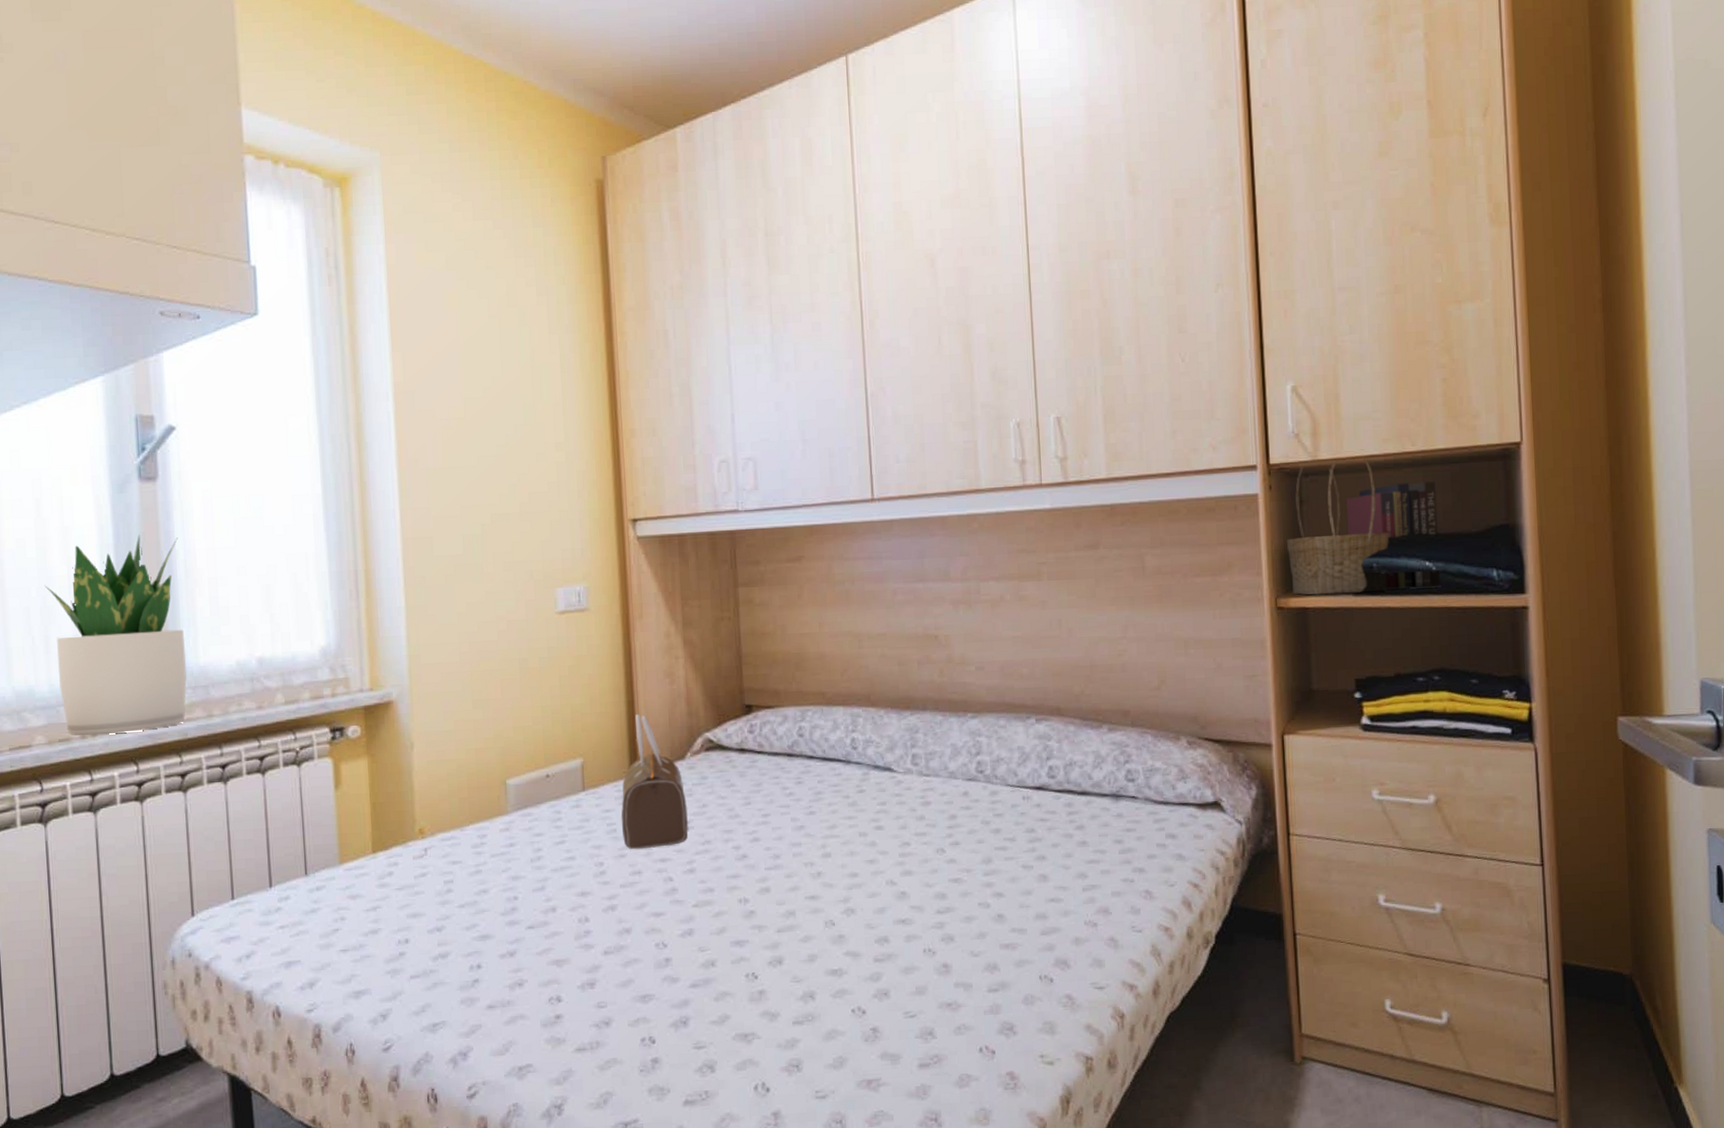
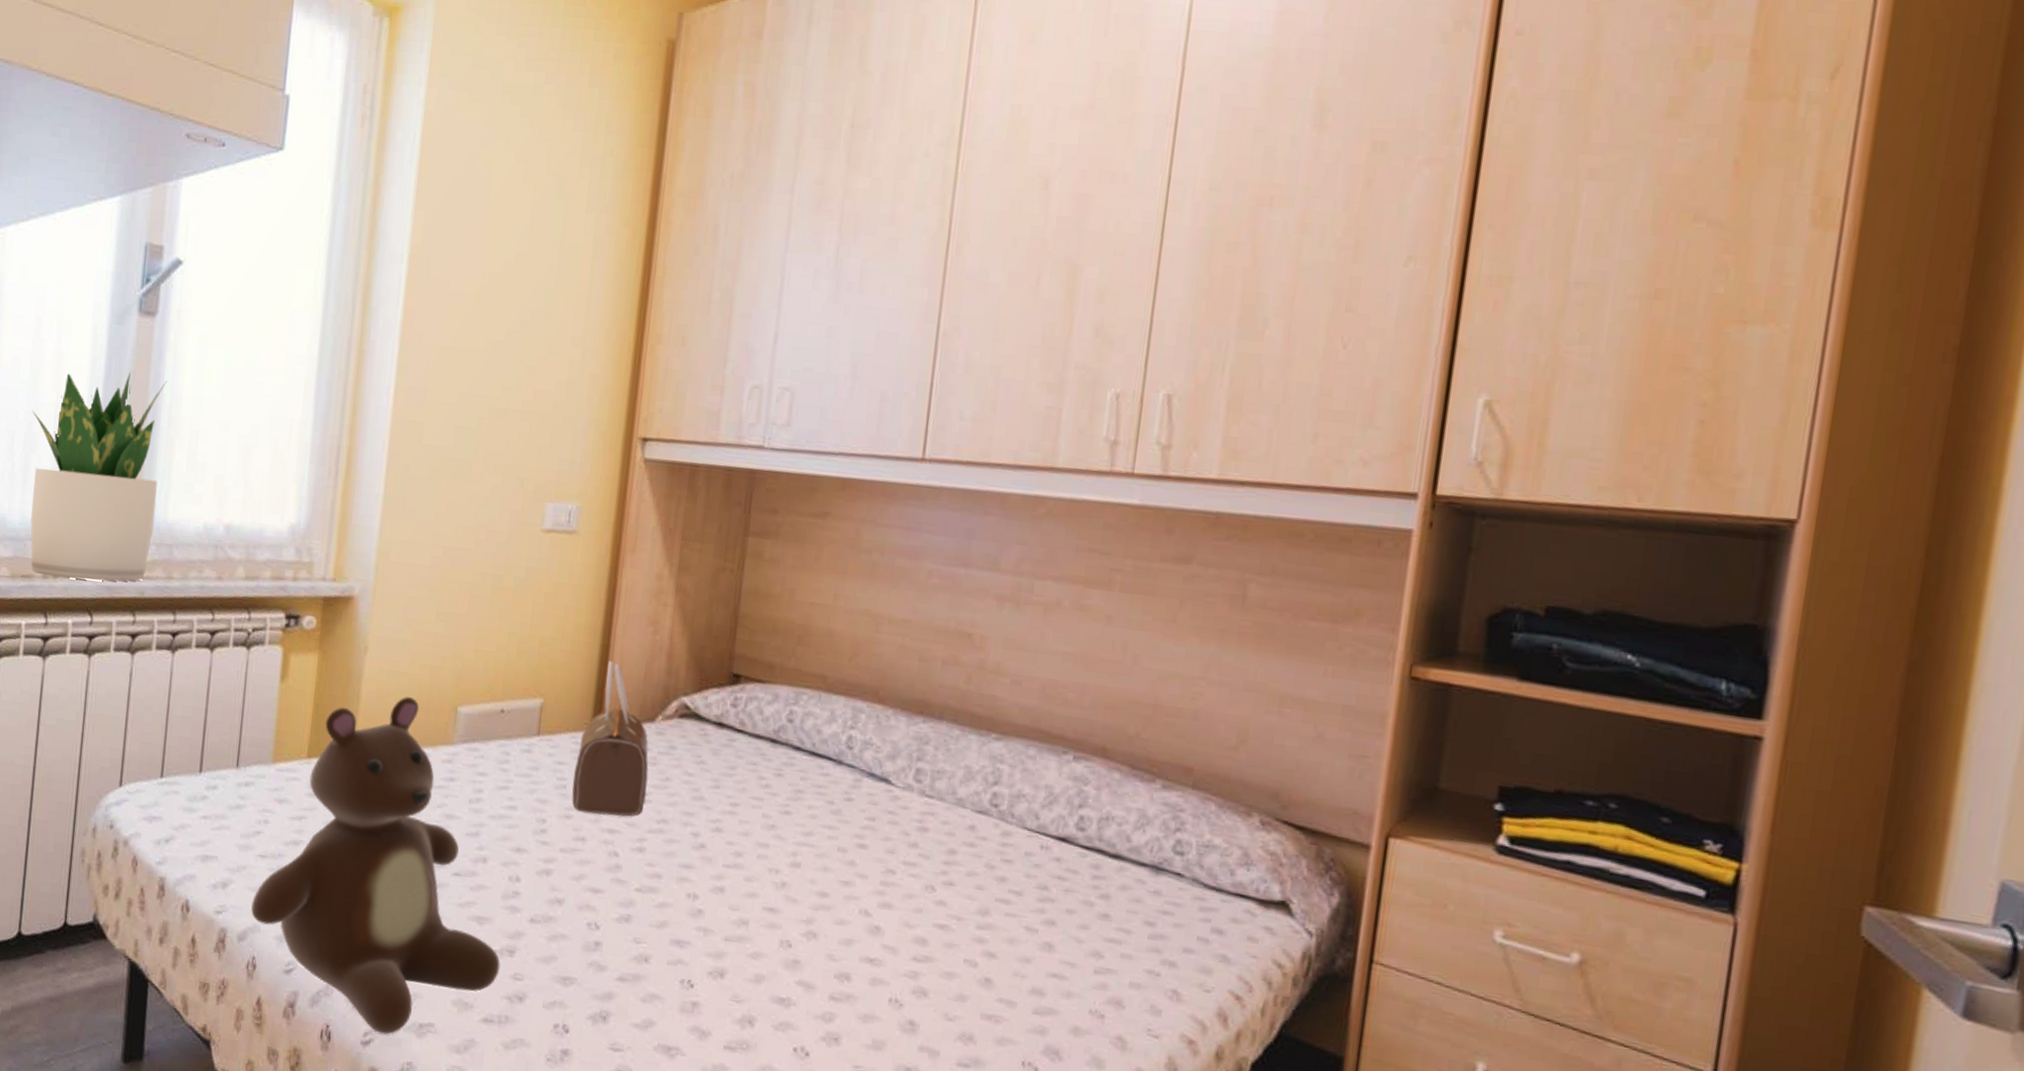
teddy bear: none [341,780,584,1084] -> present [251,696,500,1035]
basket: present [1287,458,1389,595] -> none [1436,502,1582,682]
books: present [1347,481,1440,589] -> none [1526,546,1662,689]

